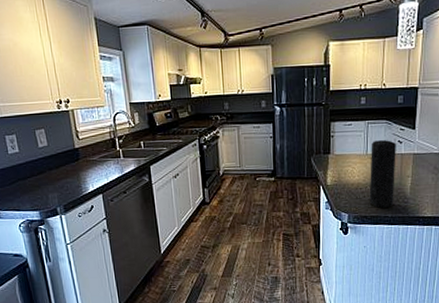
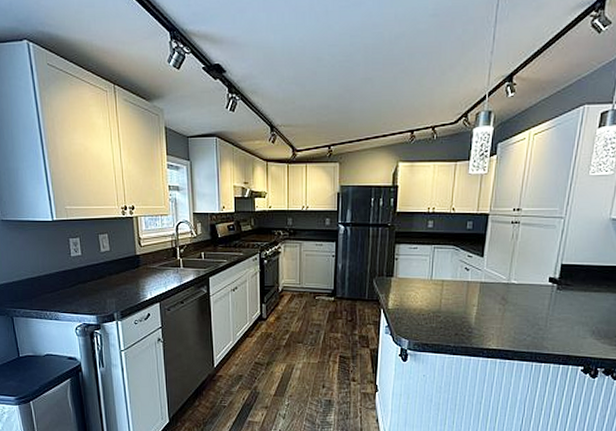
speaker: present [369,140,396,208] -> none [431,266,463,336]

